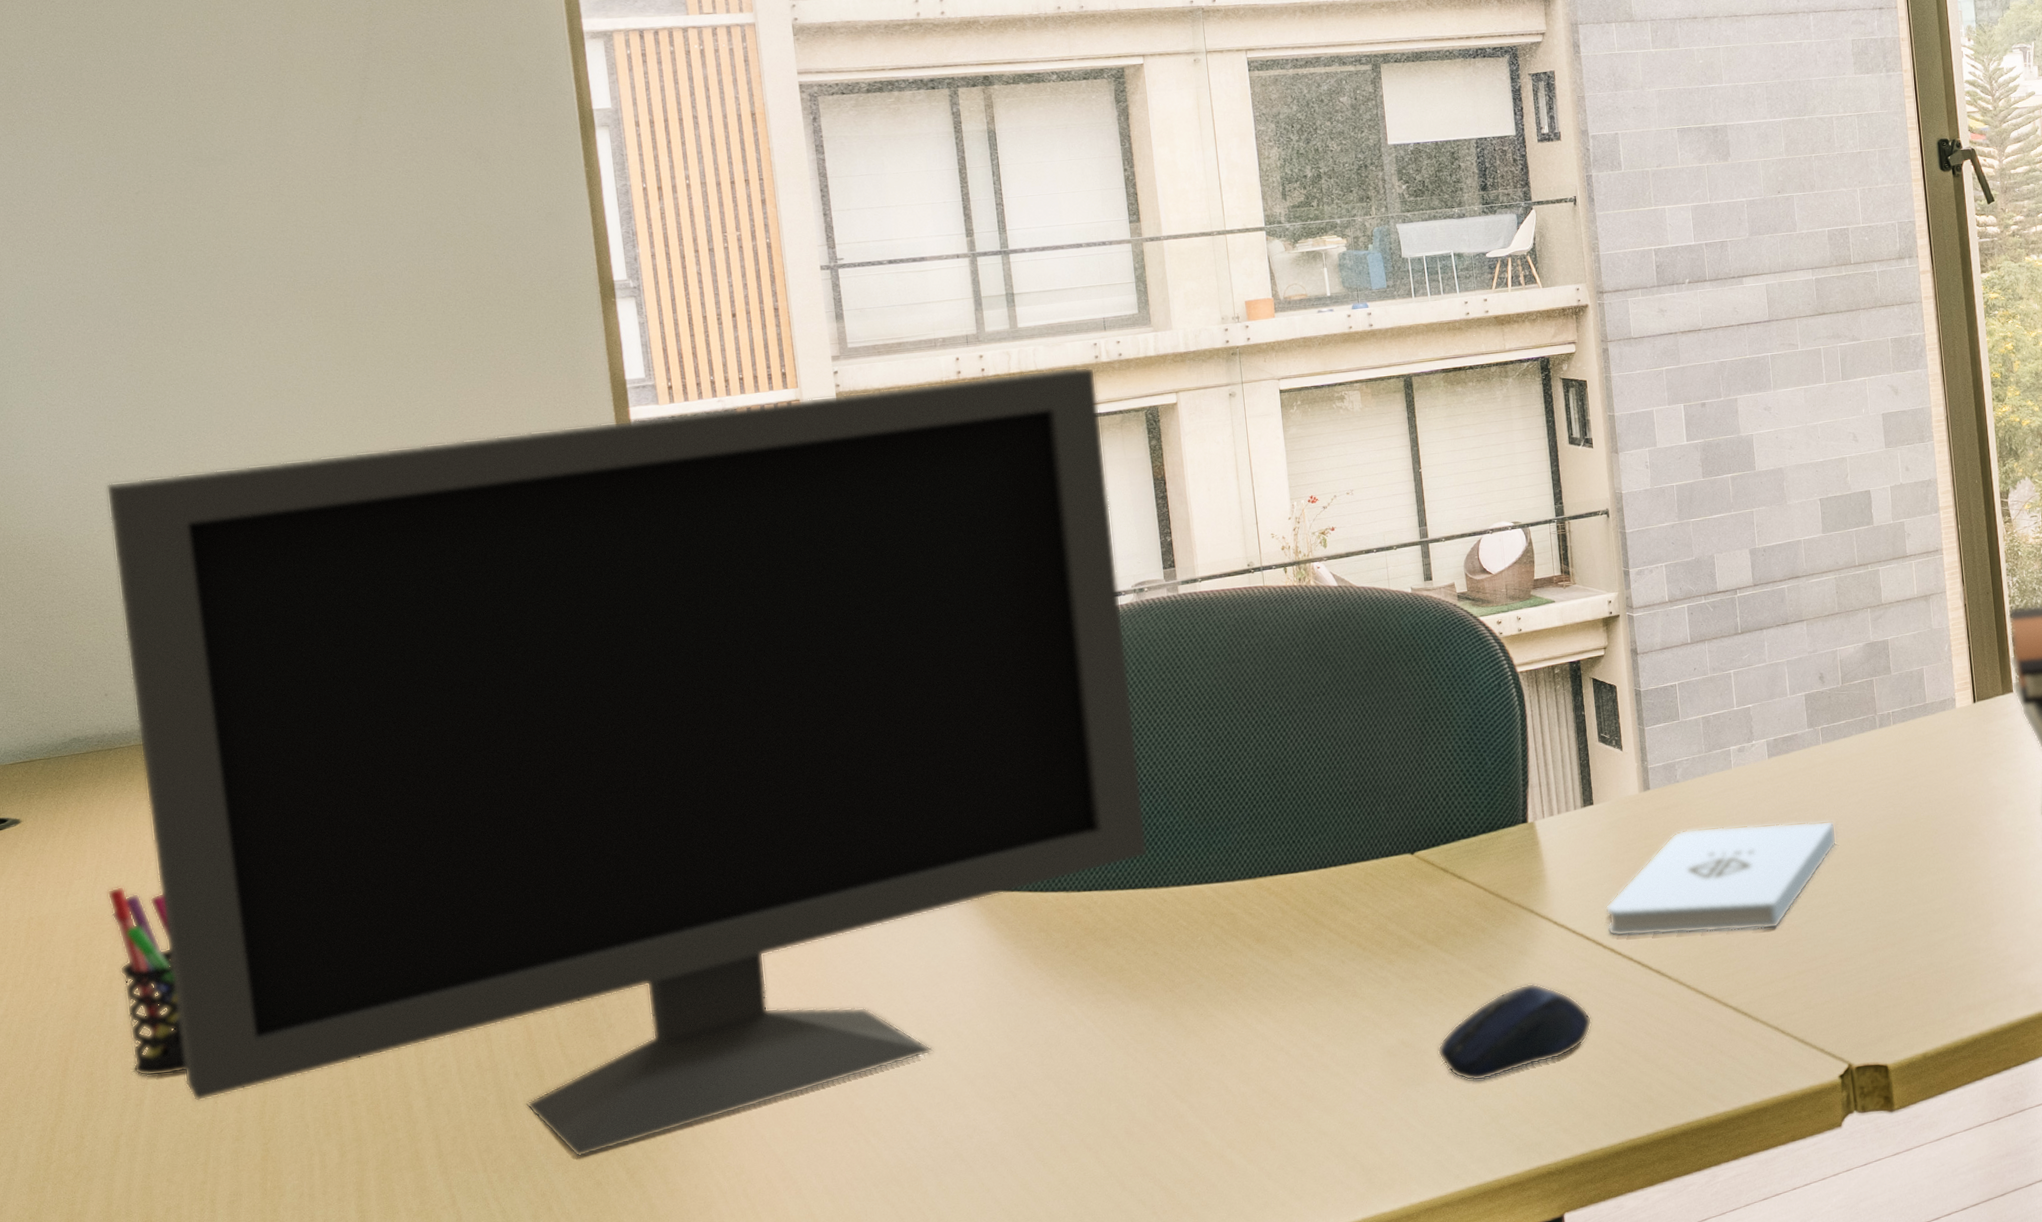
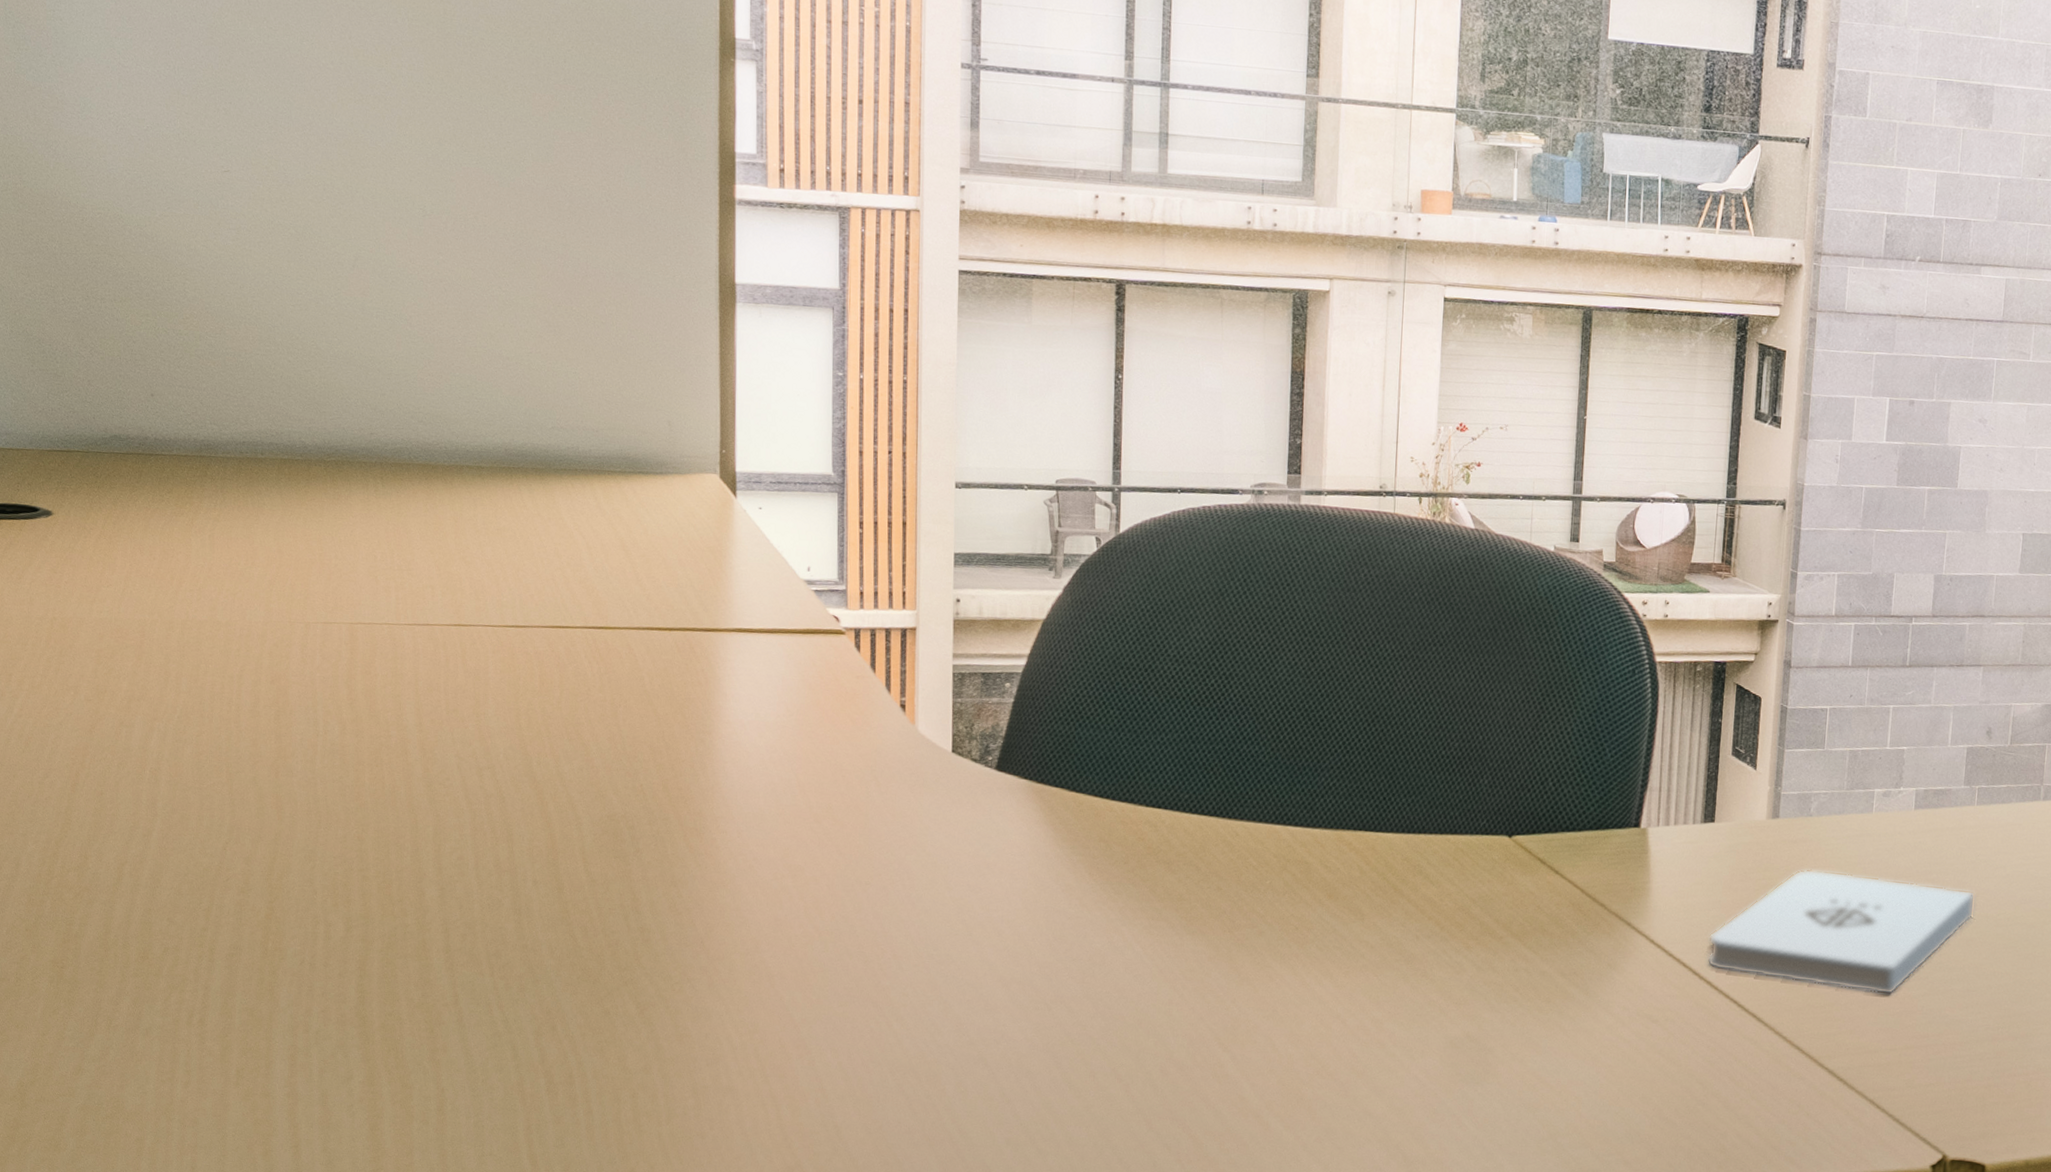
monitor: present [106,366,1148,1157] -> none [173,164,1245,982]
pen holder: present [107,886,187,1077] -> none [134,602,198,812]
computer mouse: present [1437,983,1592,1082] -> none [1503,1000,1675,1093]

